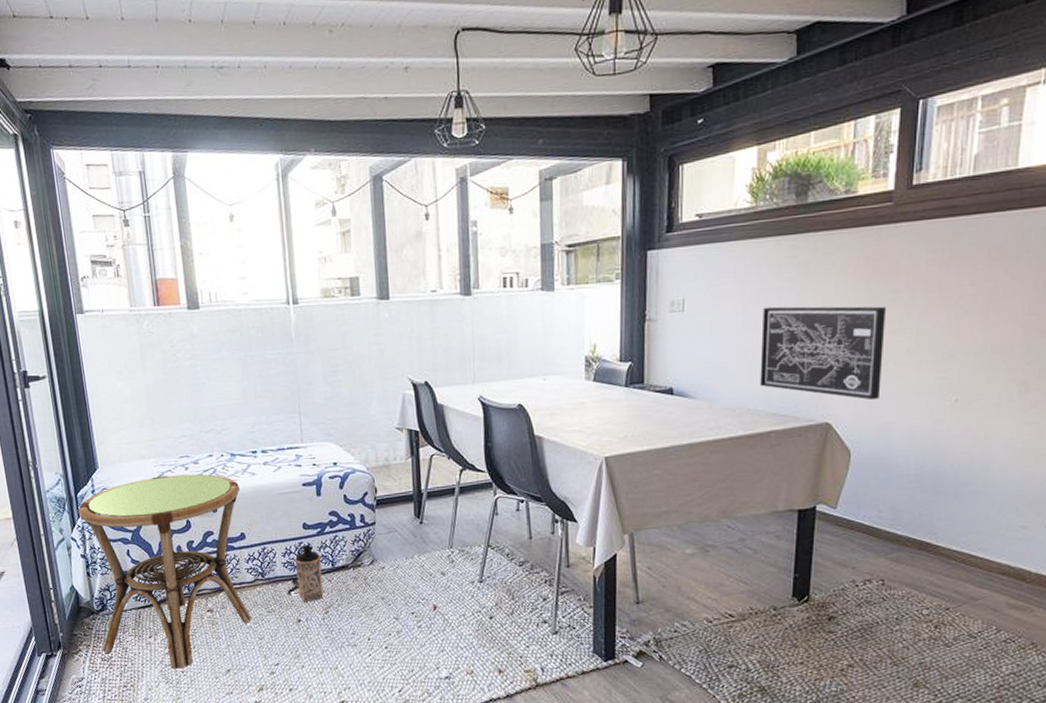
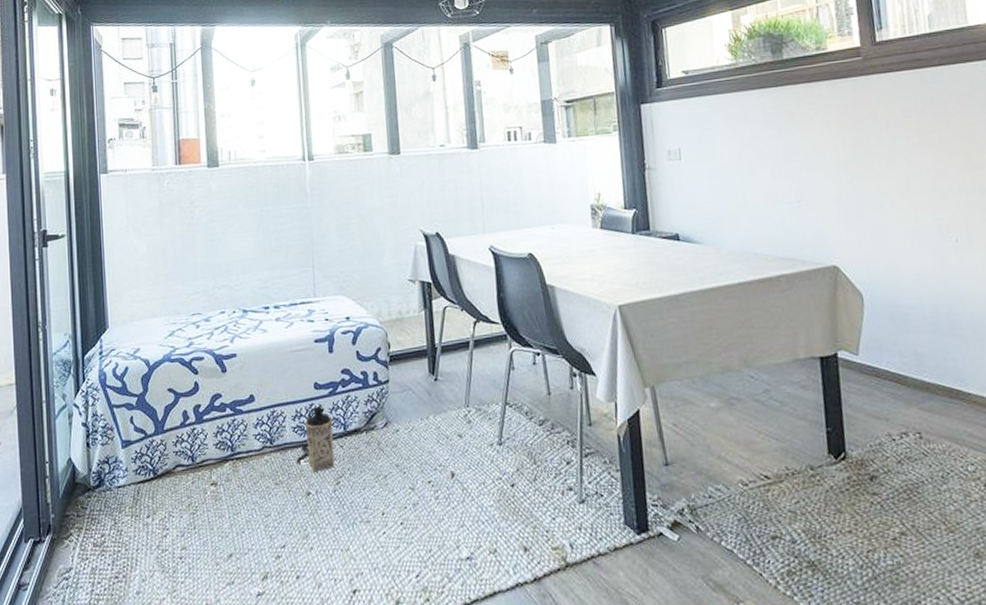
side table: present [77,474,253,669] -> none [83,332,259,555]
wall art: present [760,306,887,401] -> none [755,151,882,242]

